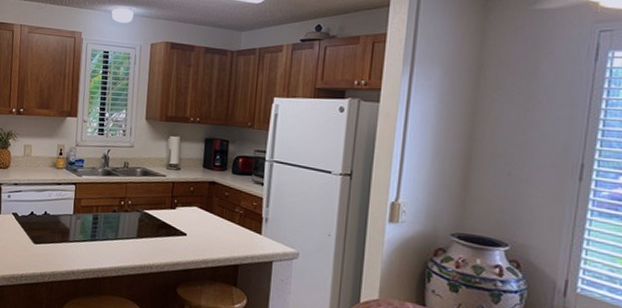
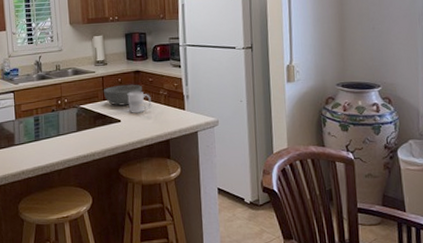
bowl: none [172,194,216,219] -> present [104,84,142,106]
mug: none [198,204,224,230] -> present [127,92,151,114]

